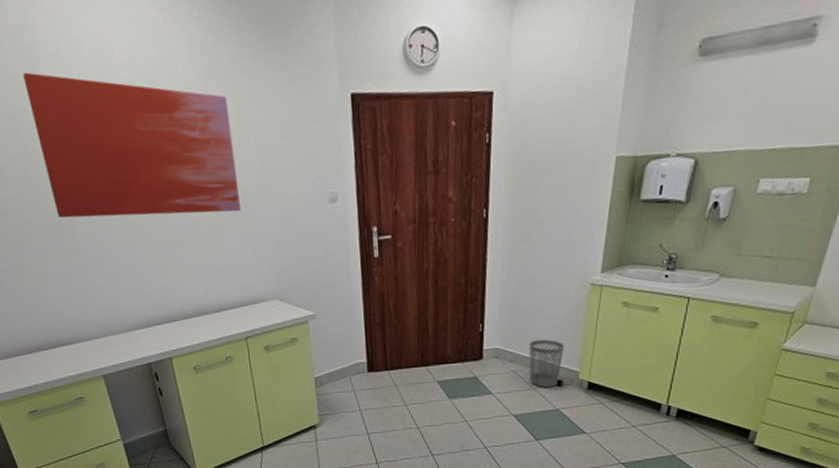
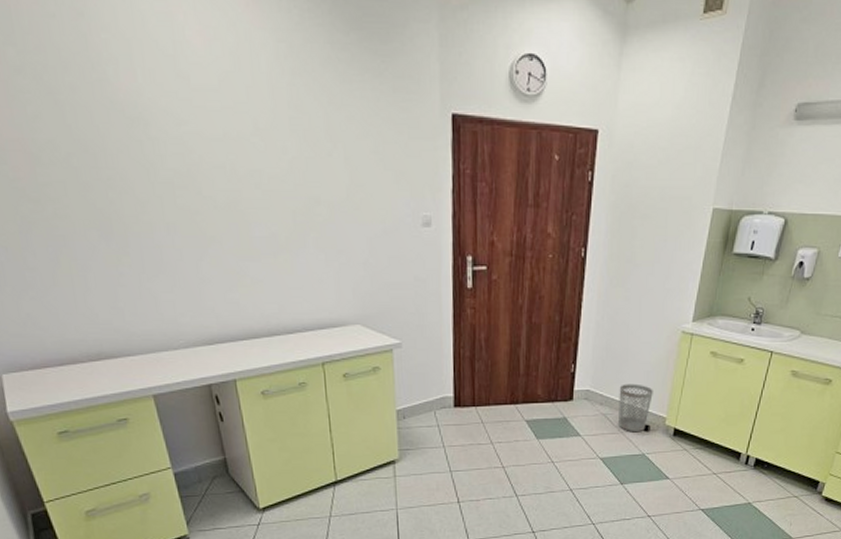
wall art: present [23,72,241,219] -> none [70,42,324,227]

